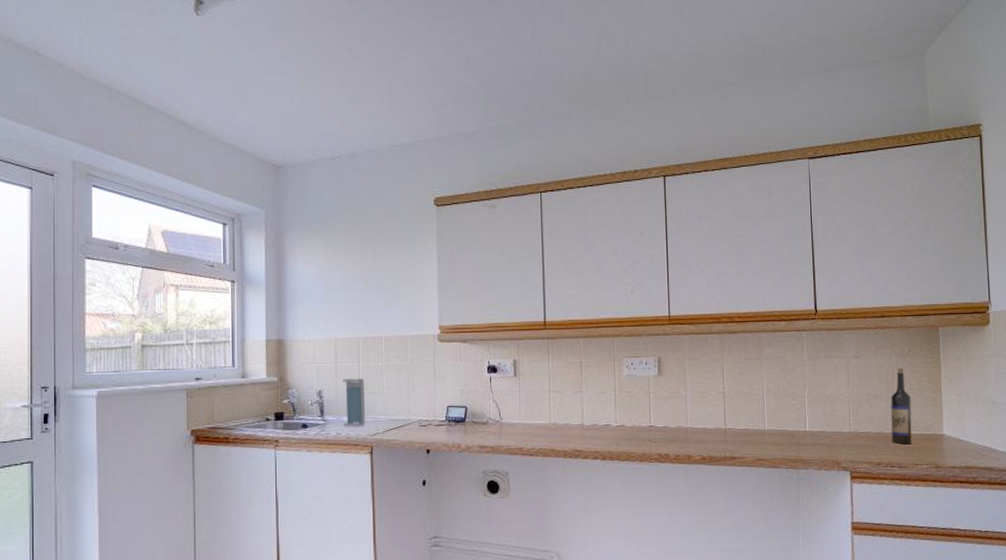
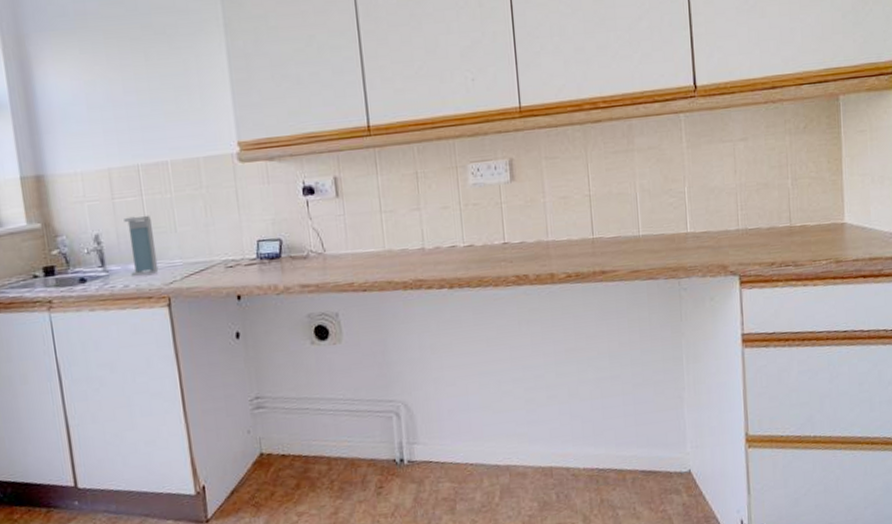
wine bottle: present [890,368,912,445] -> none [784,148,810,239]

